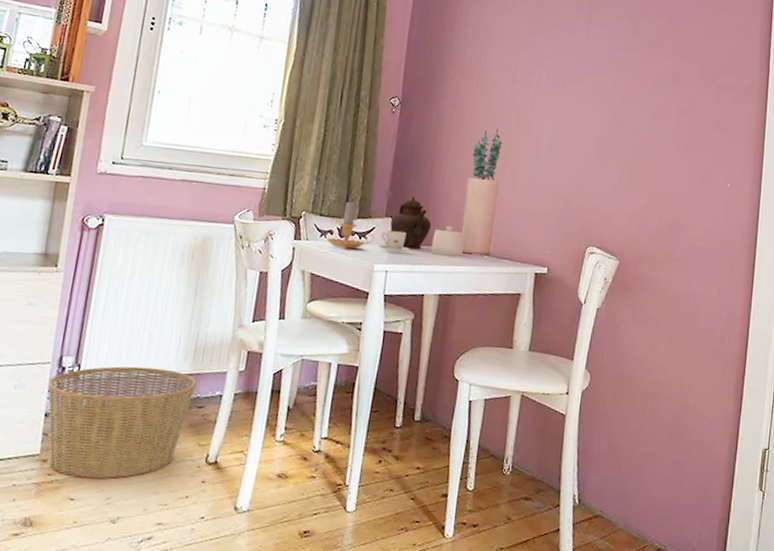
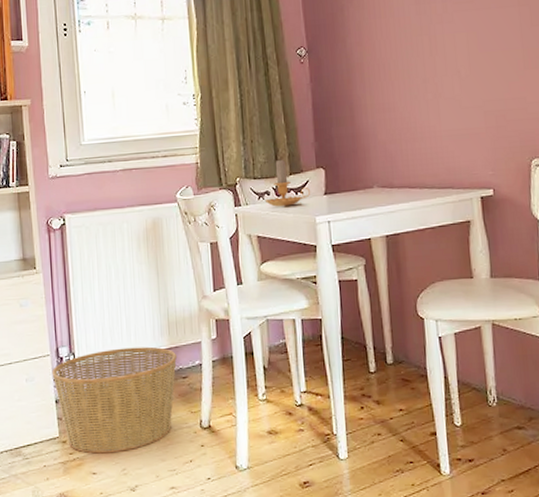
teacup: present [379,230,411,254] -> none [316,180,349,202]
teapot: present [390,196,432,250] -> none [323,143,364,196]
sugar bowl: present [431,225,464,257] -> none [367,165,402,197]
vase: present [461,128,503,256] -> none [389,55,431,190]

